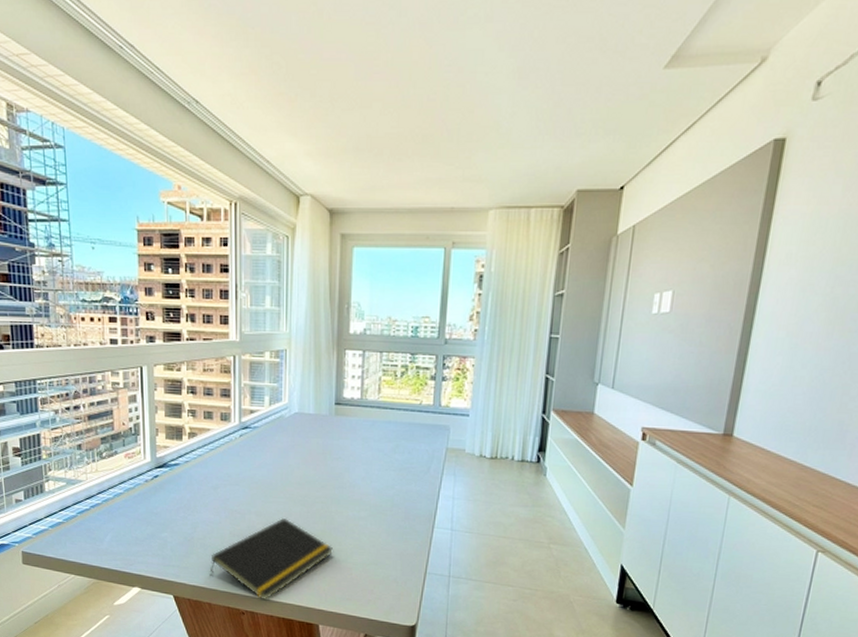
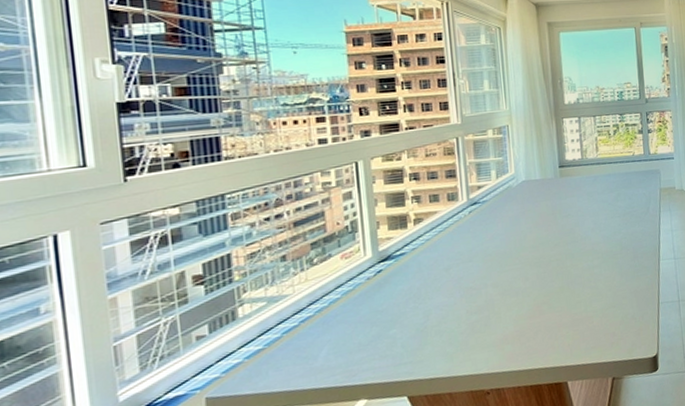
notepad: present [209,517,333,600] -> none [448,283,573,374]

